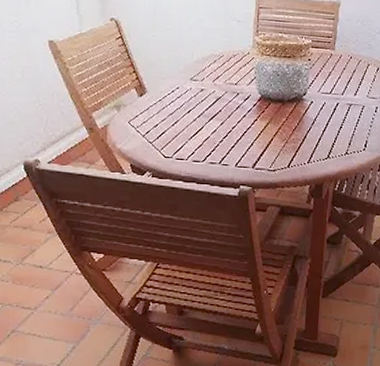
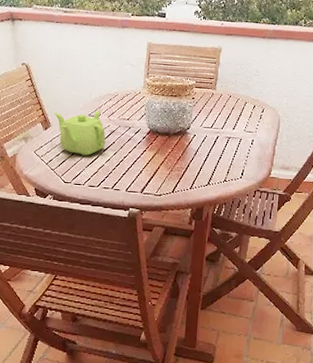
teapot: none [149,74,211,127] -> present [53,110,106,157]

